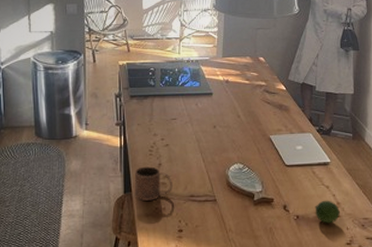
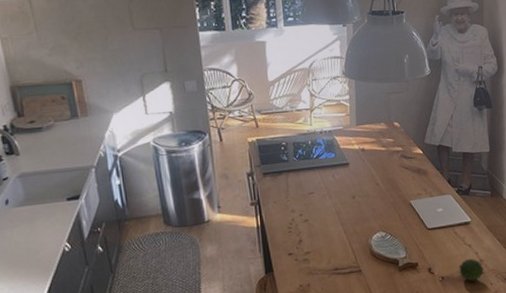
mug: present [134,166,173,201] -> none [274,243,316,280]

